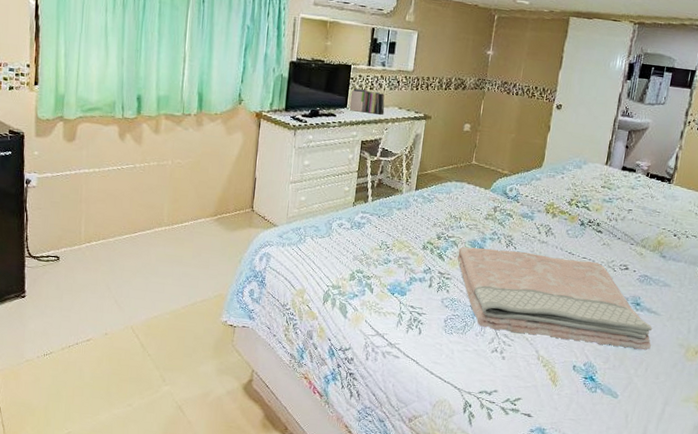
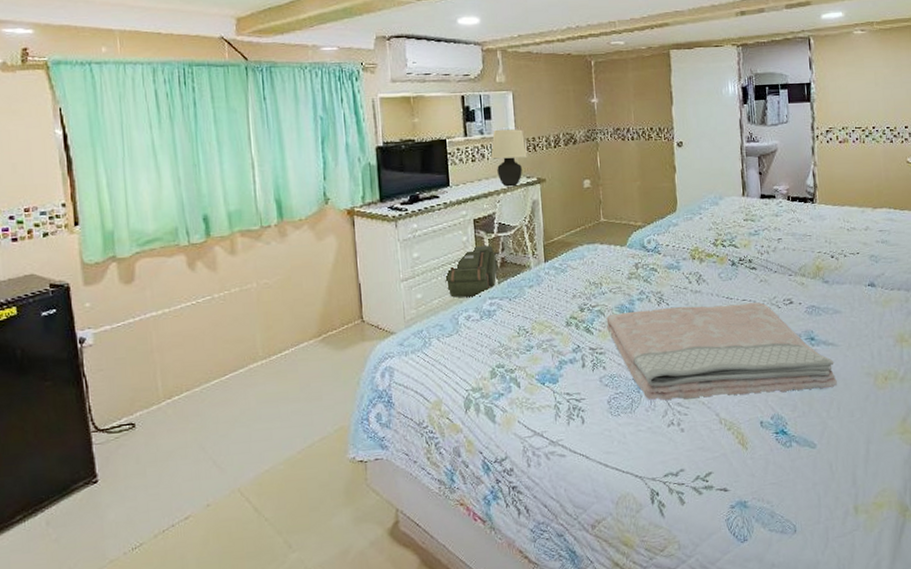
backpack: none [327,165,375,208] -> present [444,245,498,298]
books: present [349,88,385,116] -> none [451,162,493,189]
table lamp: none [387,64,421,119] -> present [491,129,527,187]

